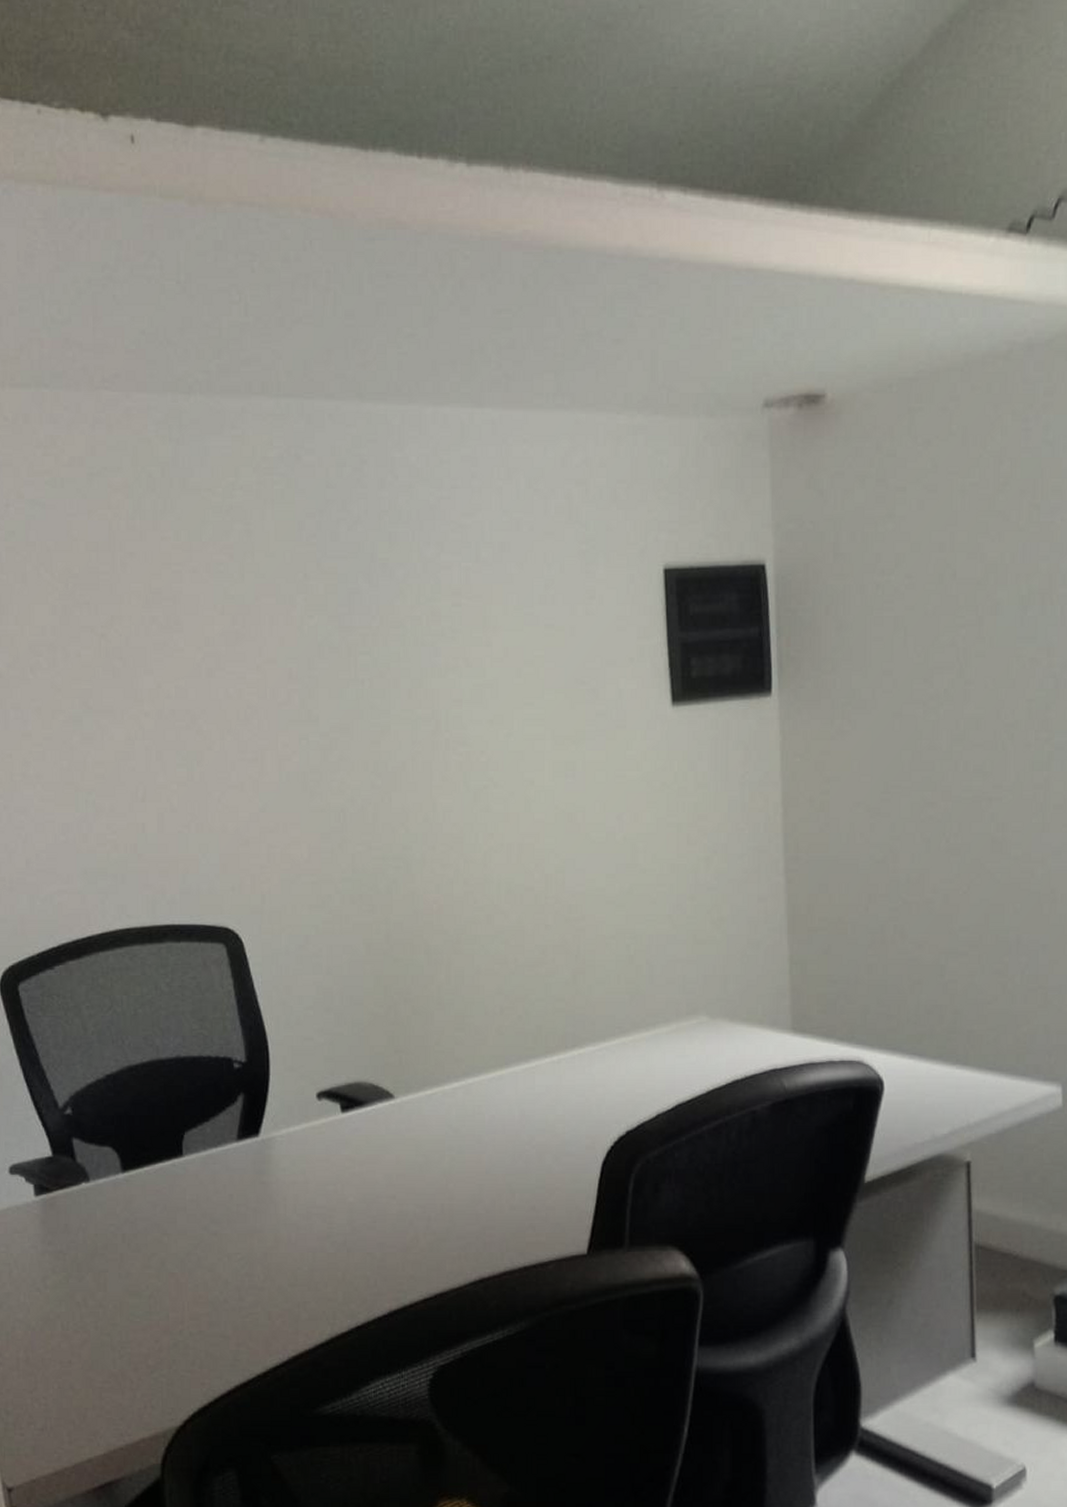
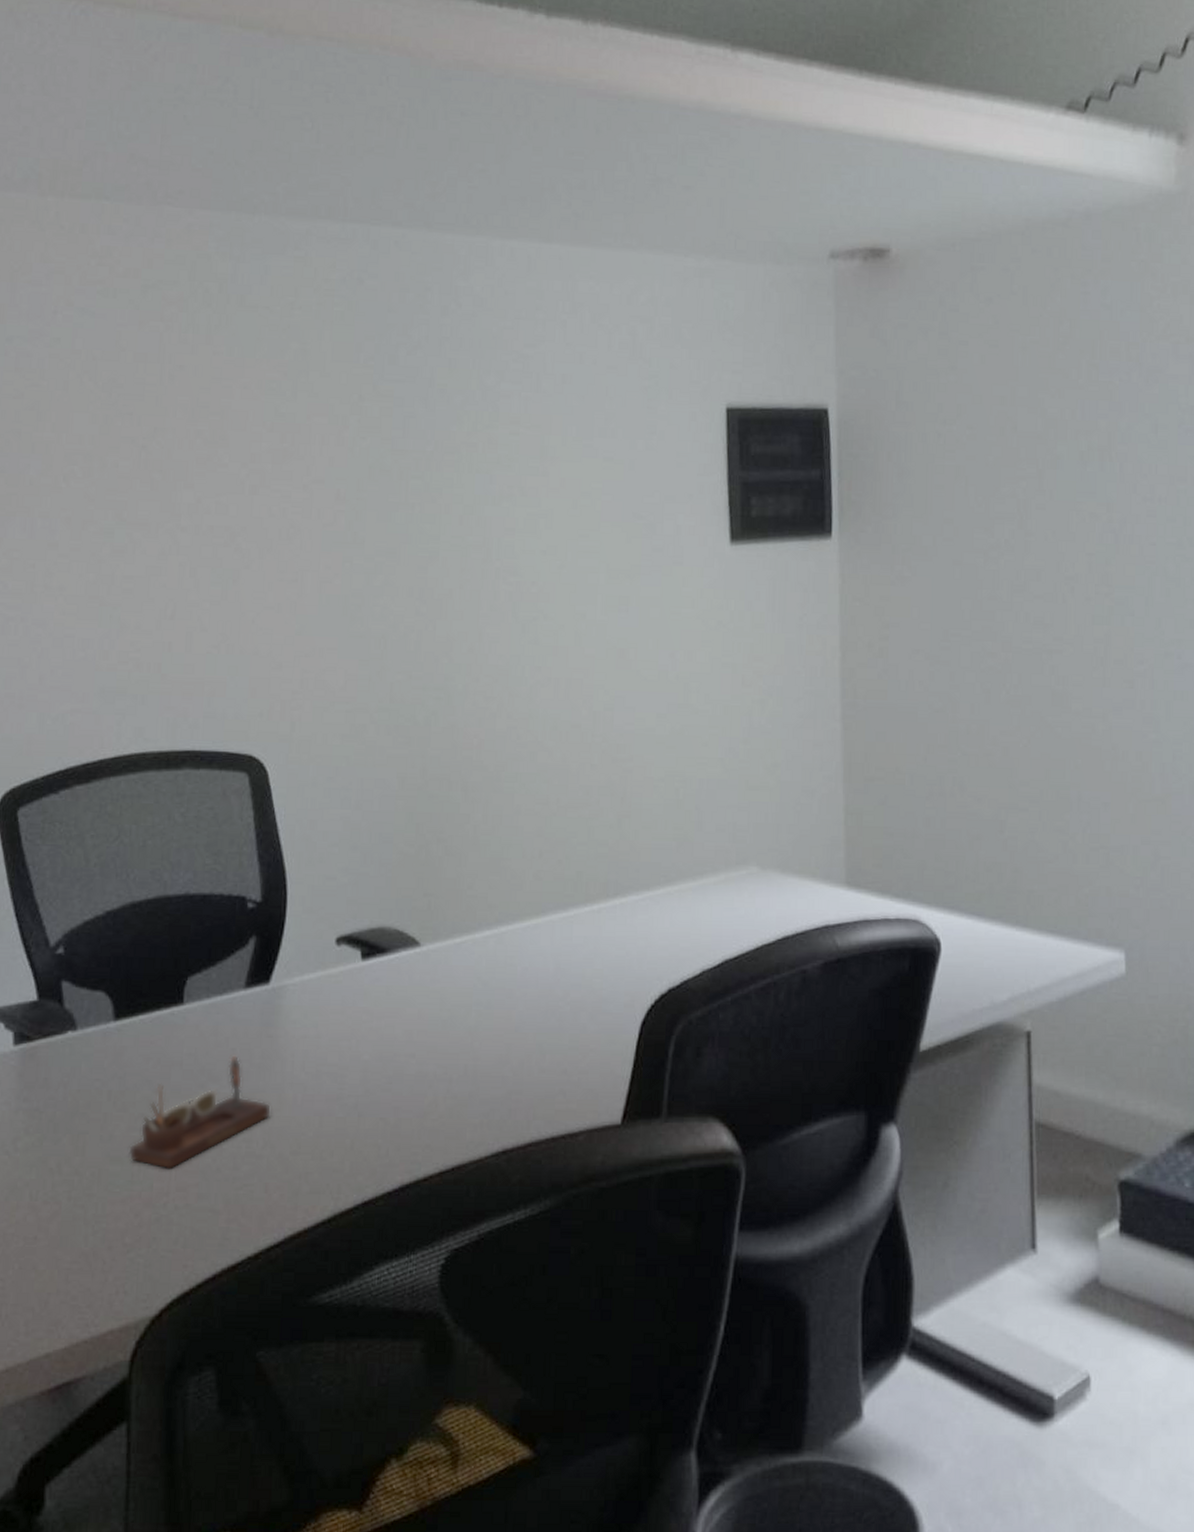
desk organizer: none [145,1200,270,1302] -> present [128,1055,272,1170]

